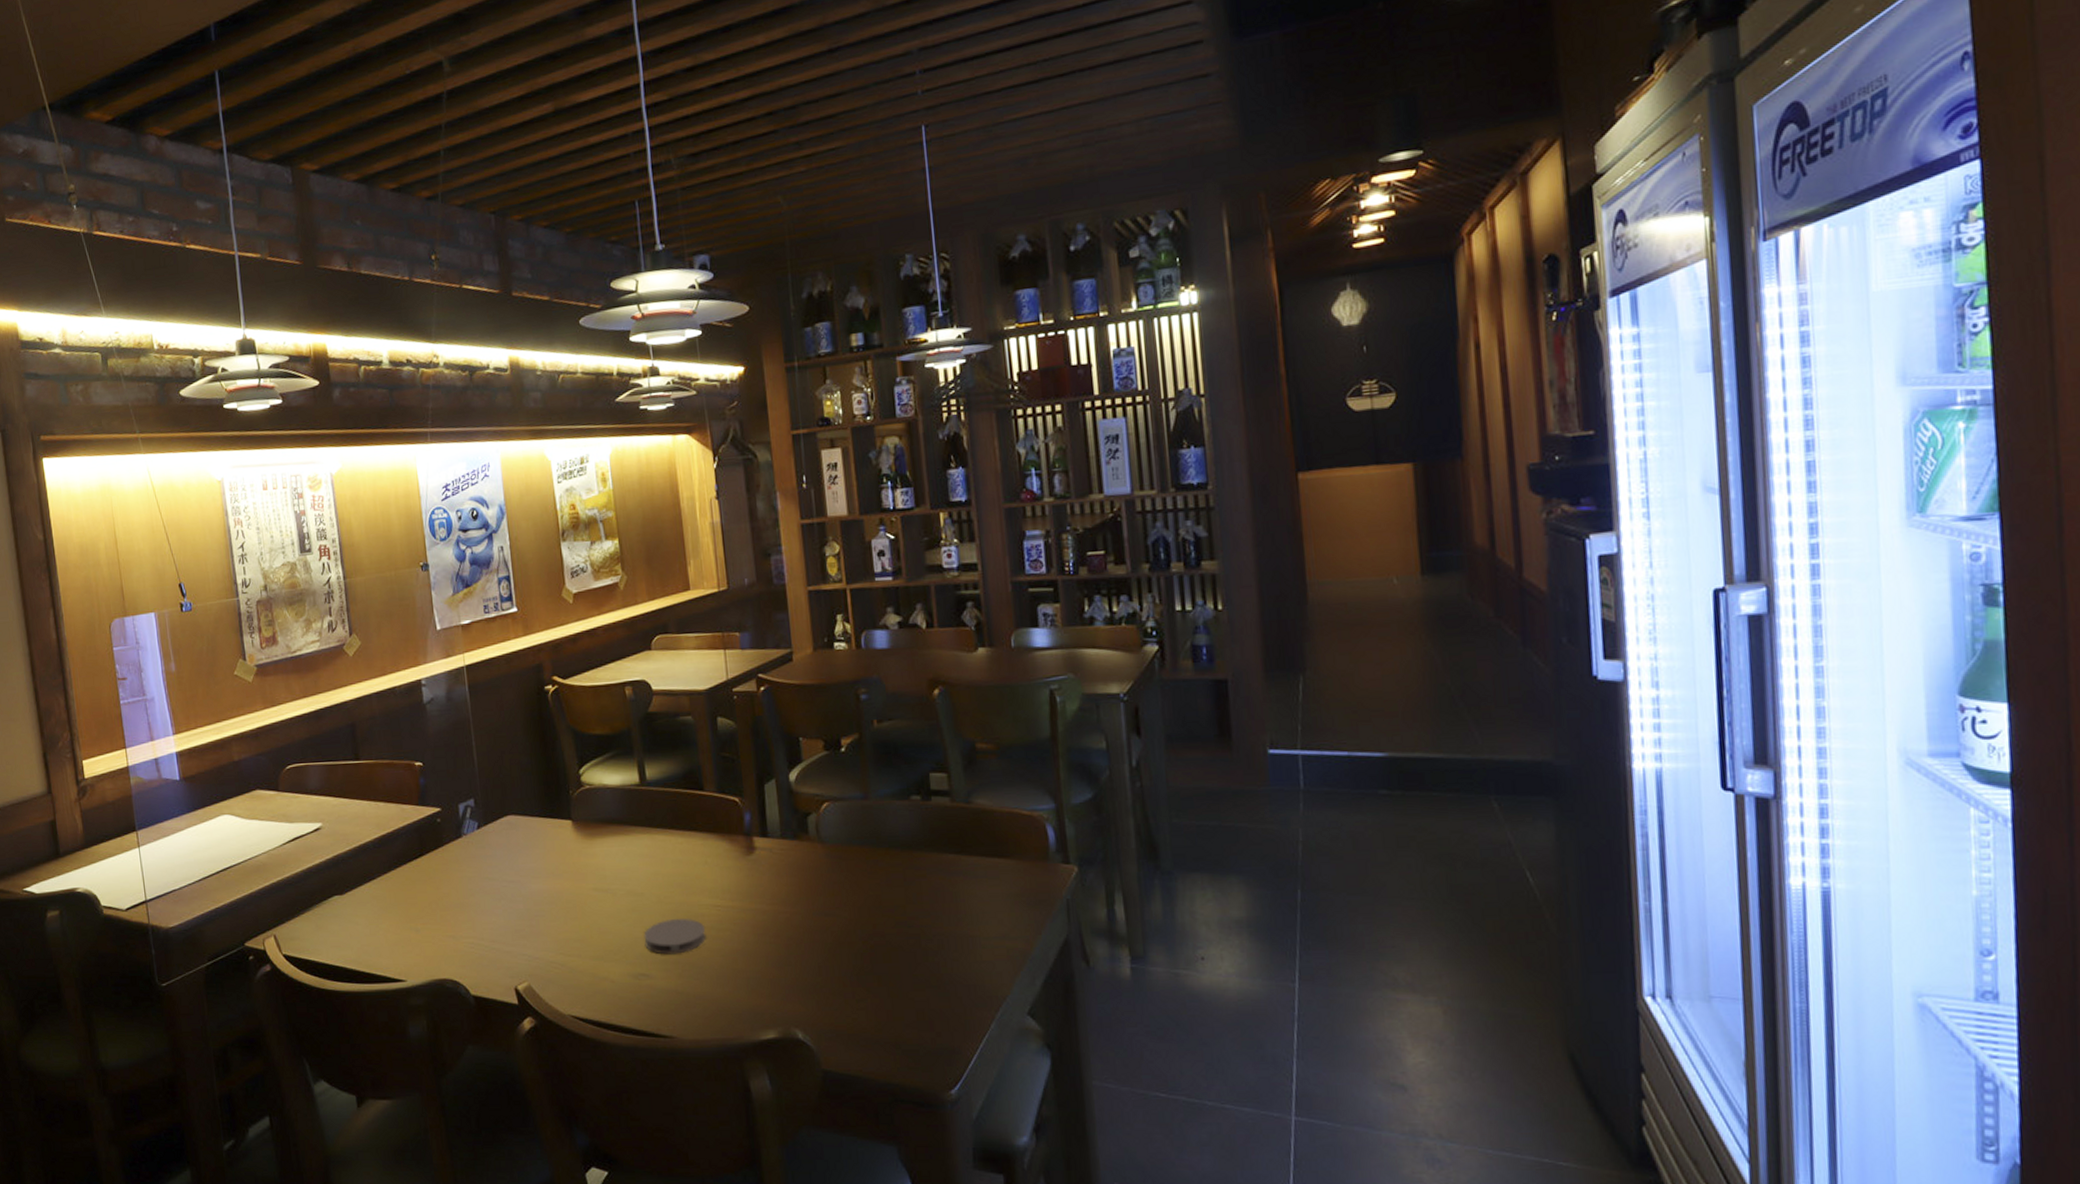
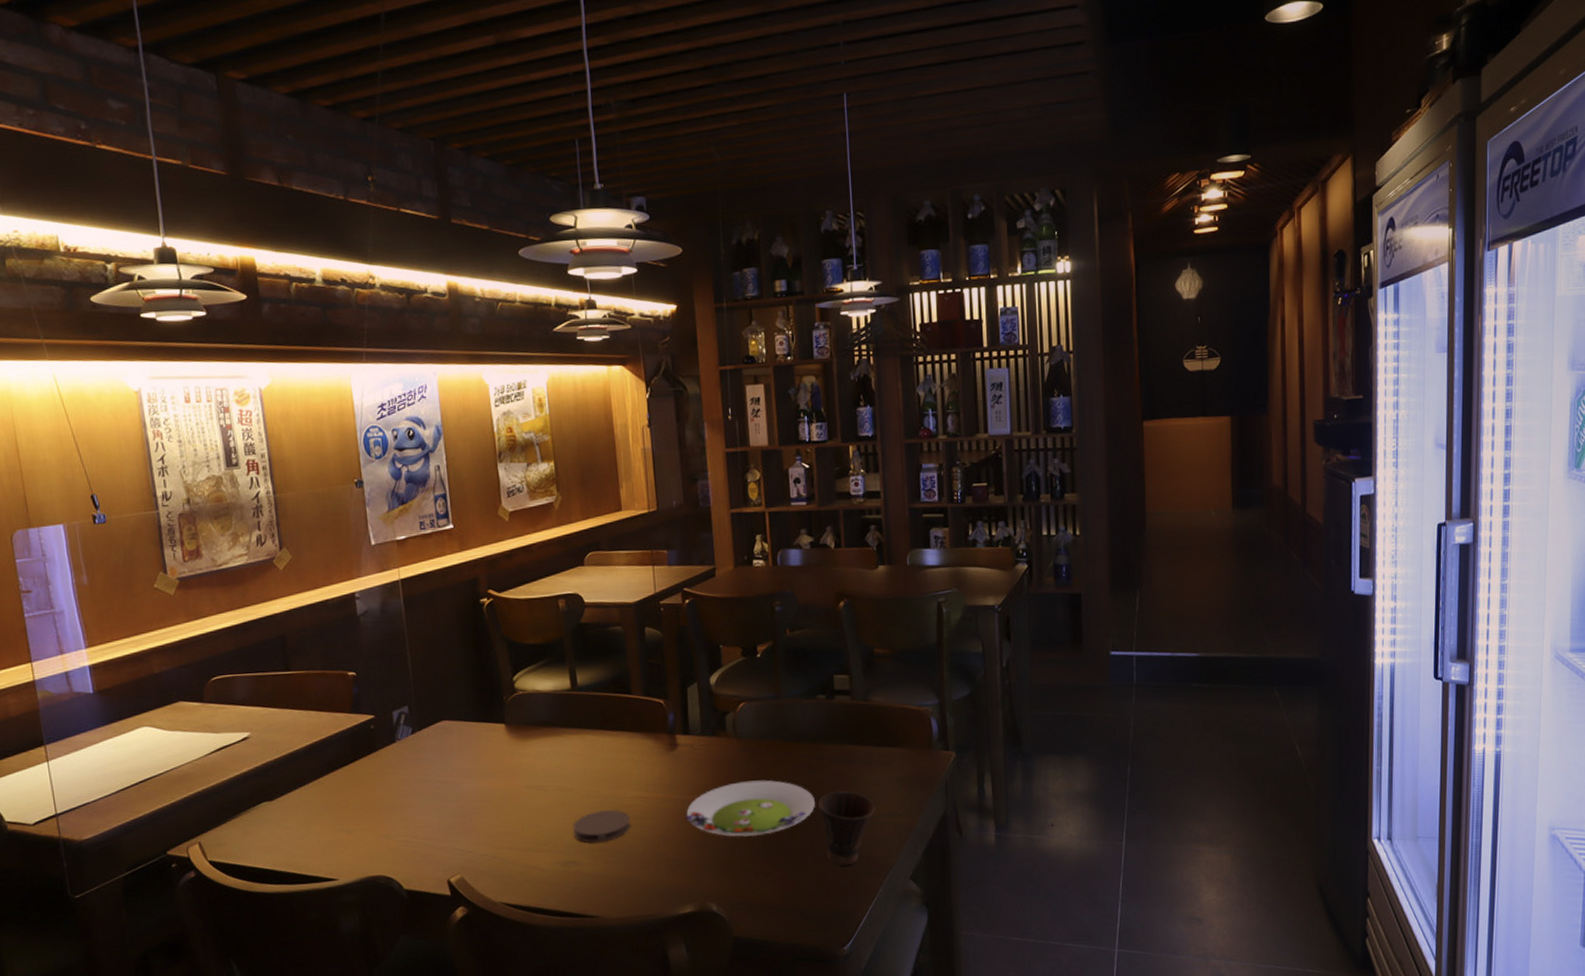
salad plate: none [765,891,912,956] -> present [685,780,815,838]
cup: none [915,908,983,995] -> present [817,791,875,866]

